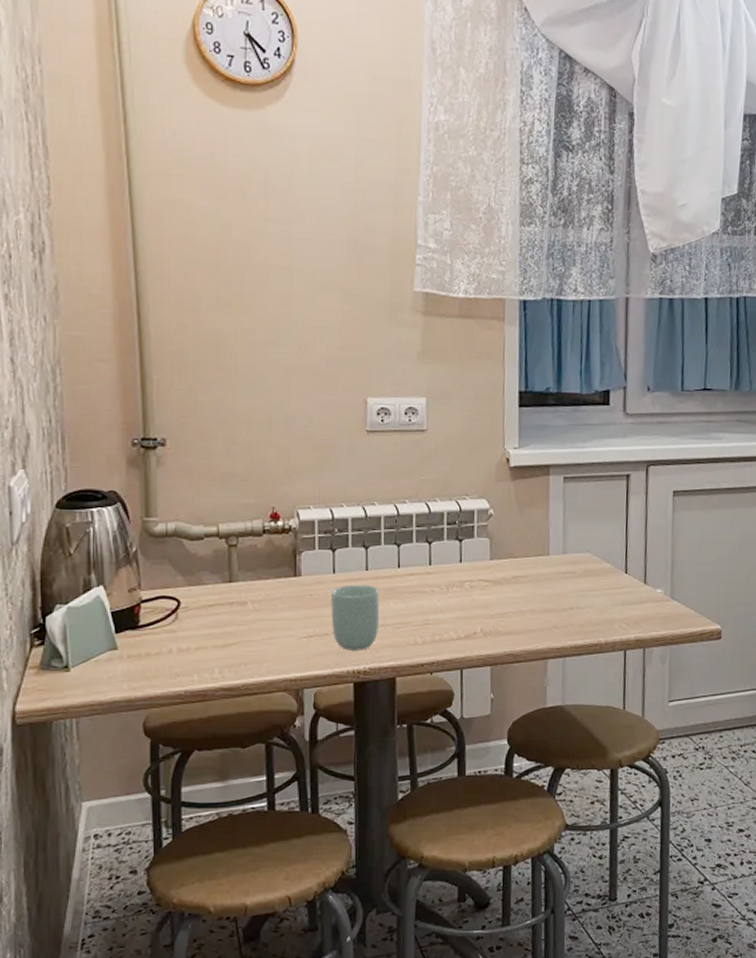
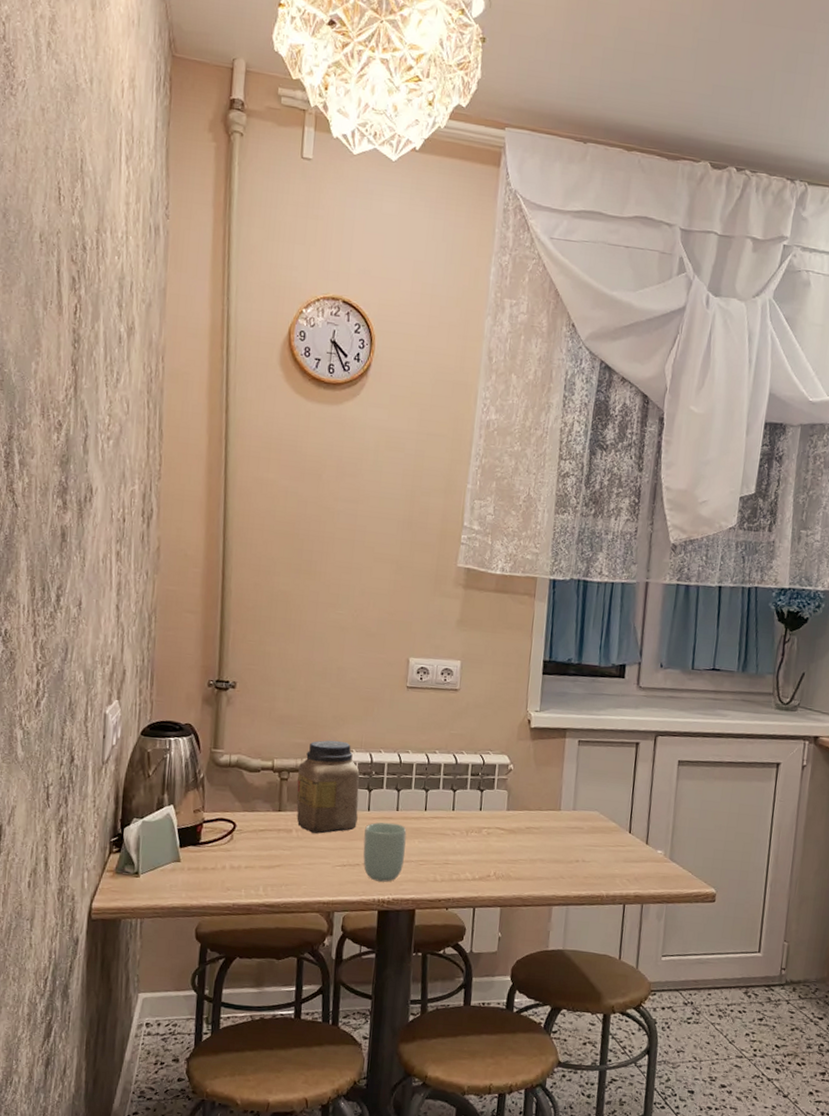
jar: none [248,497,322,605] -> present [296,740,360,834]

